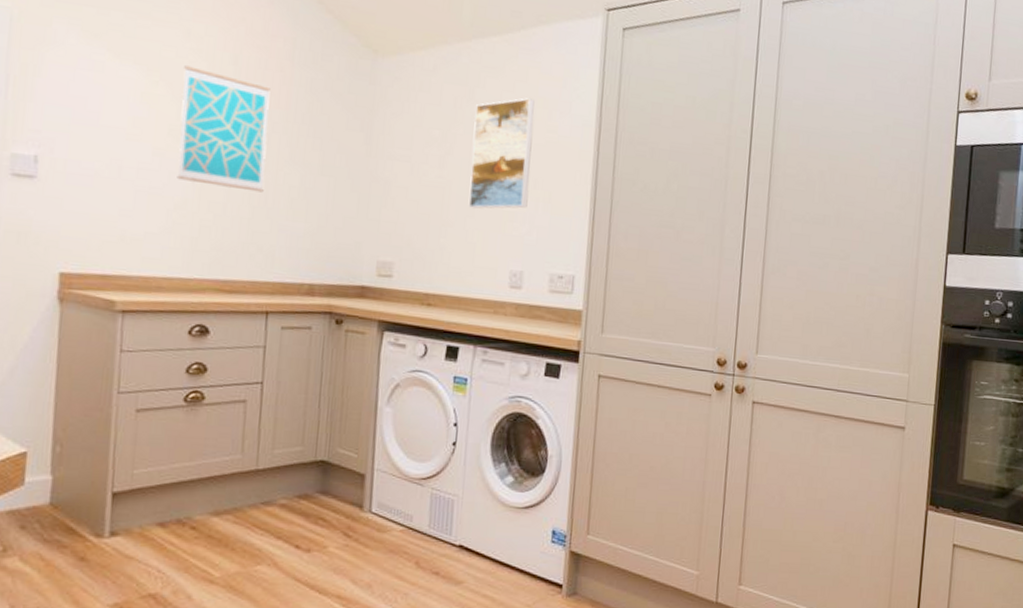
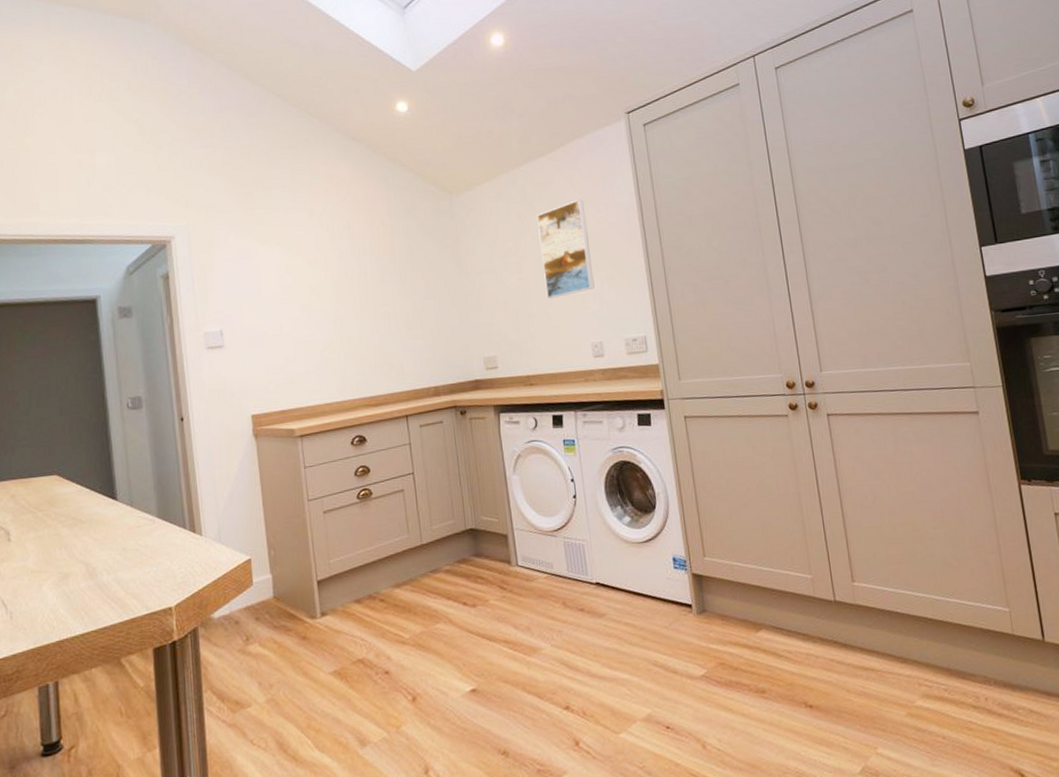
wall art: present [177,65,271,193] -> none [313,237,387,326]

